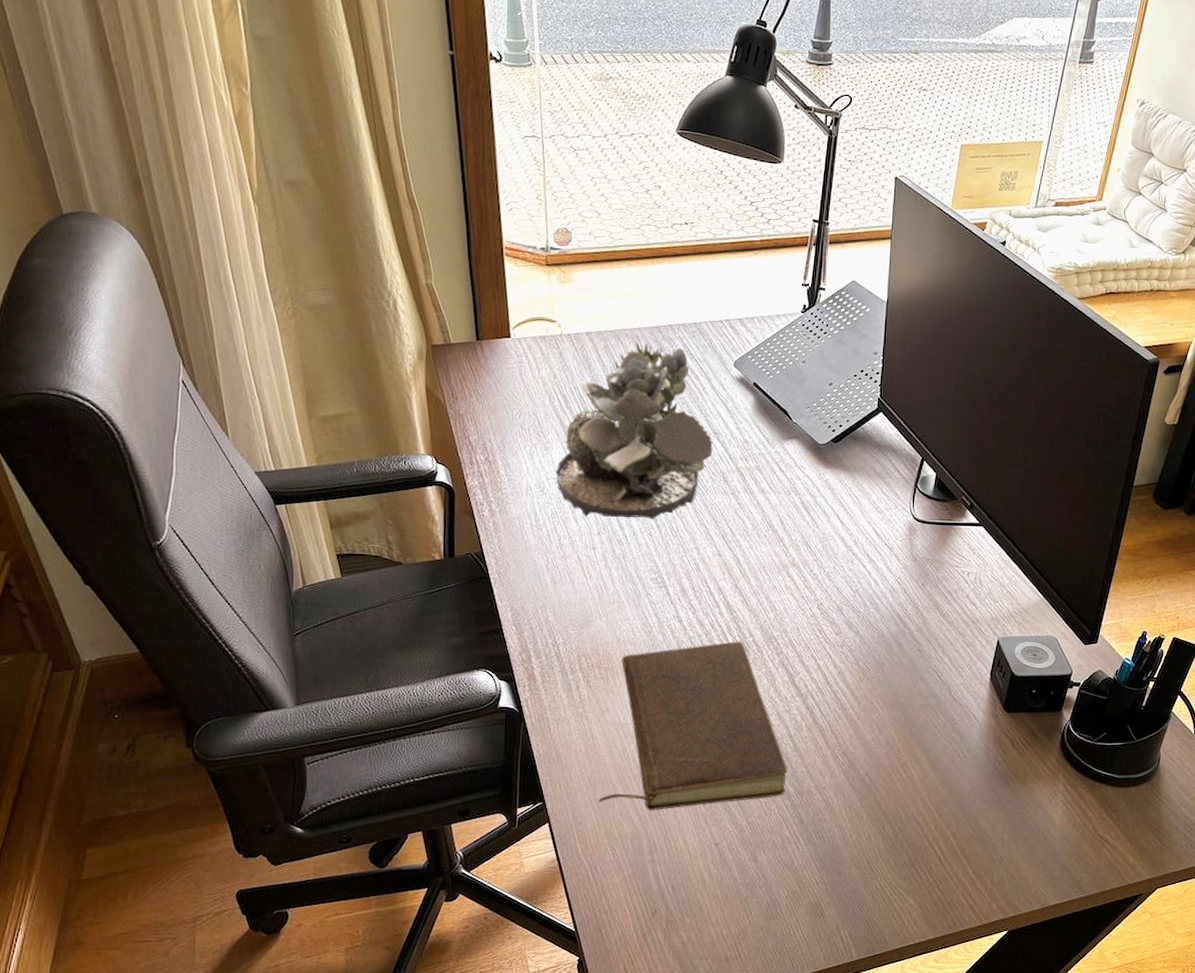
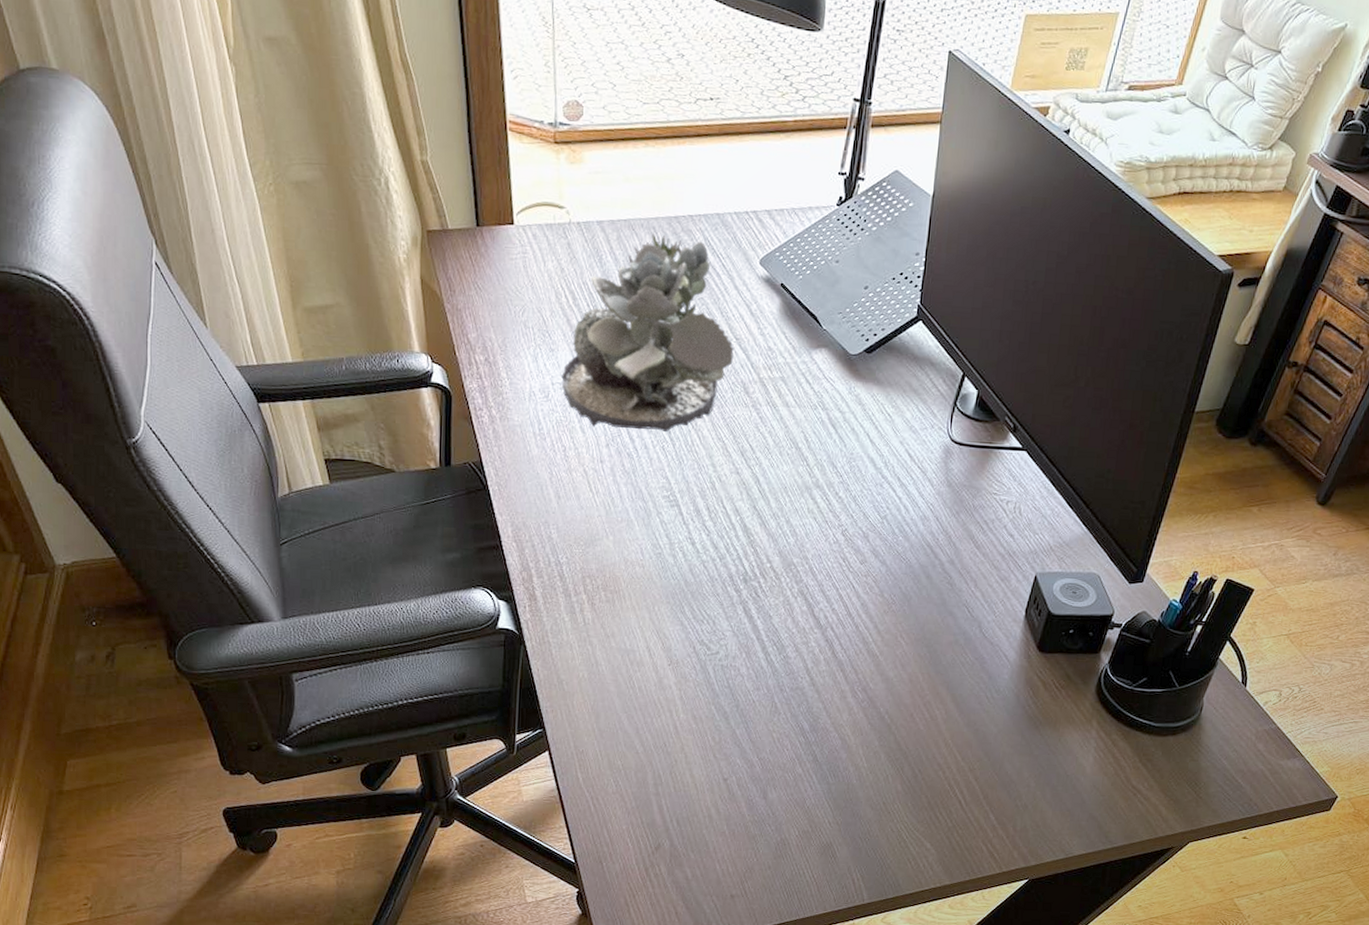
book: present [598,641,788,811] -> none [602,567,803,743]

